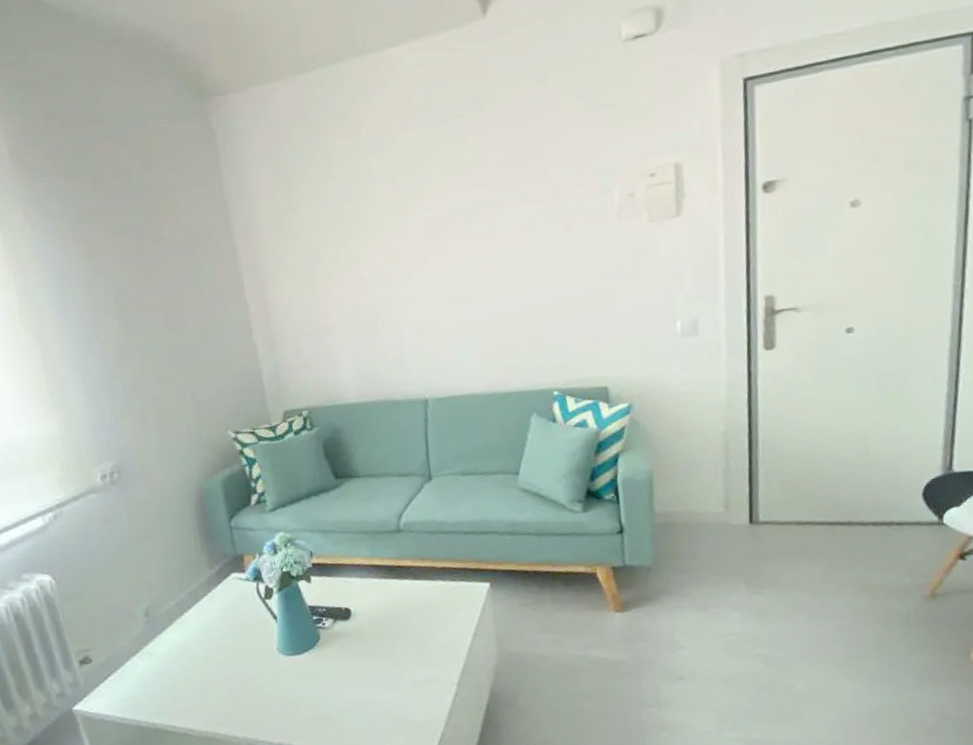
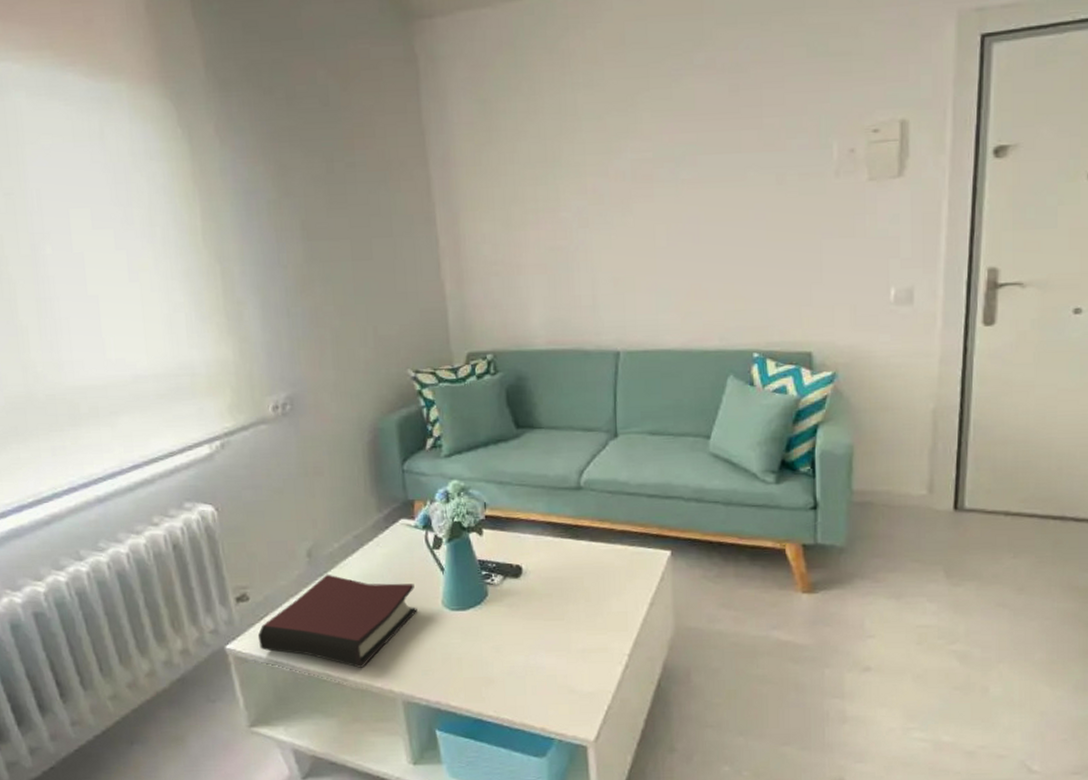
hardback book: none [103,631,254,718] -> present [258,574,417,668]

